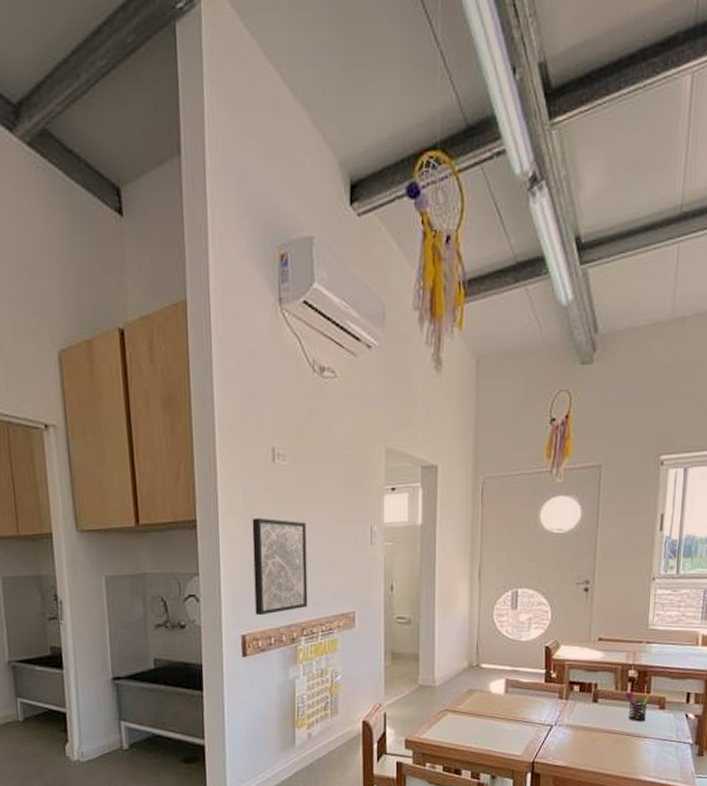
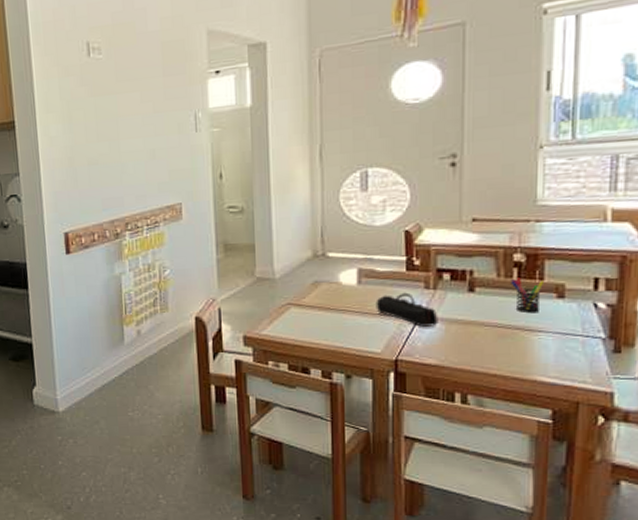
wall art: present [252,517,308,616] -> none [69,113,131,212]
pencil case: none [519,701,568,733] -> present [376,292,438,327]

